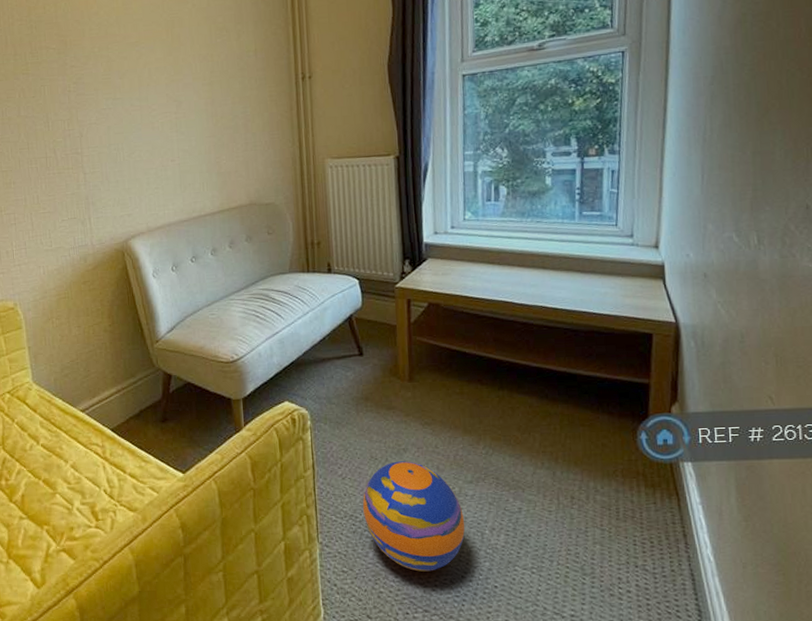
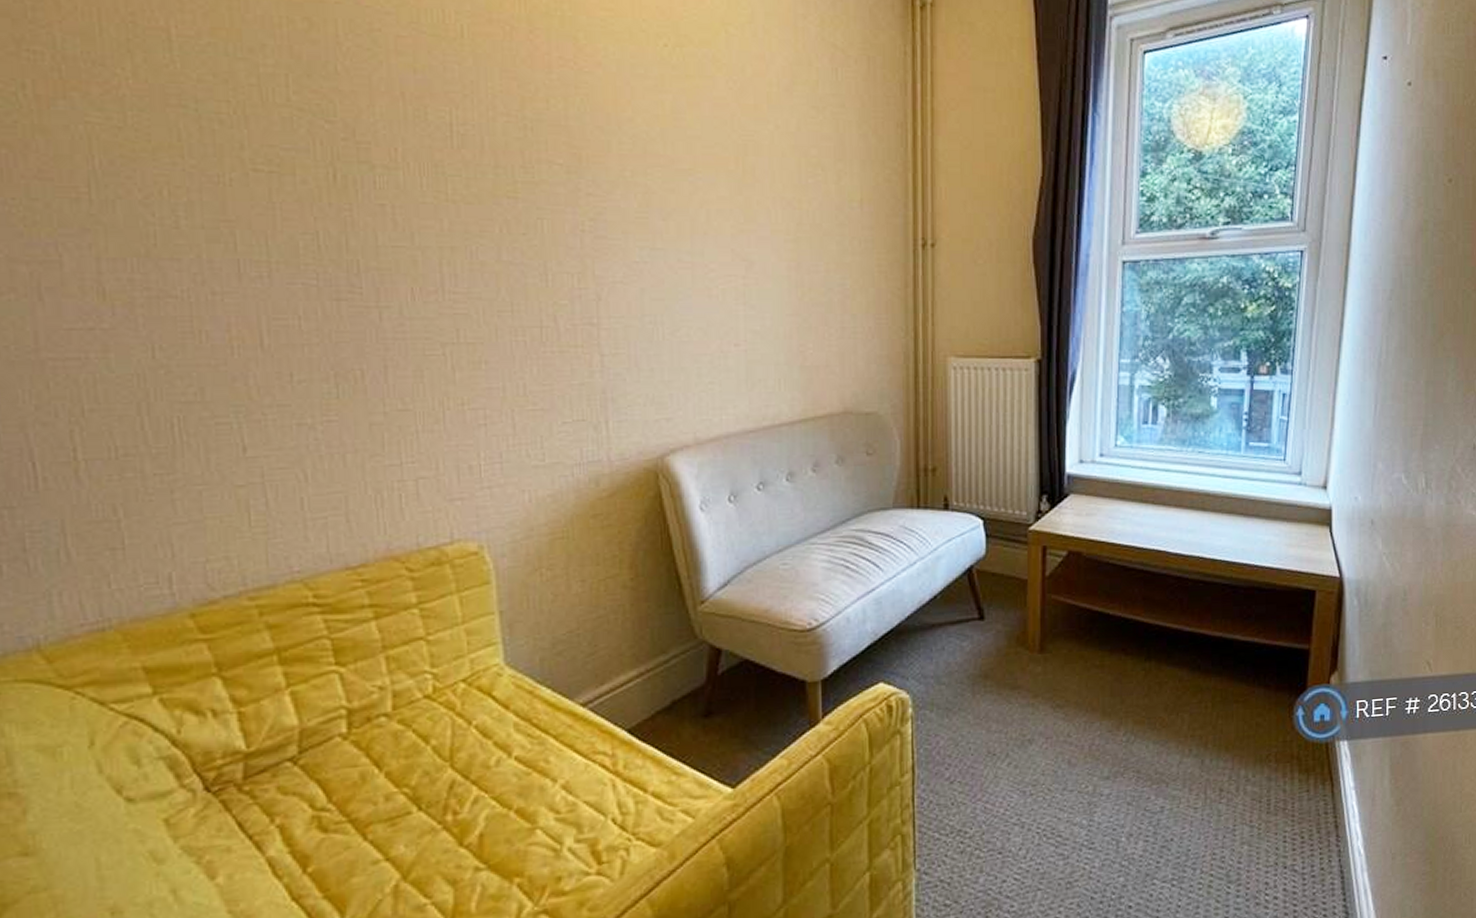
ball: present [362,461,465,572] -> none [974,755,1098,897]

